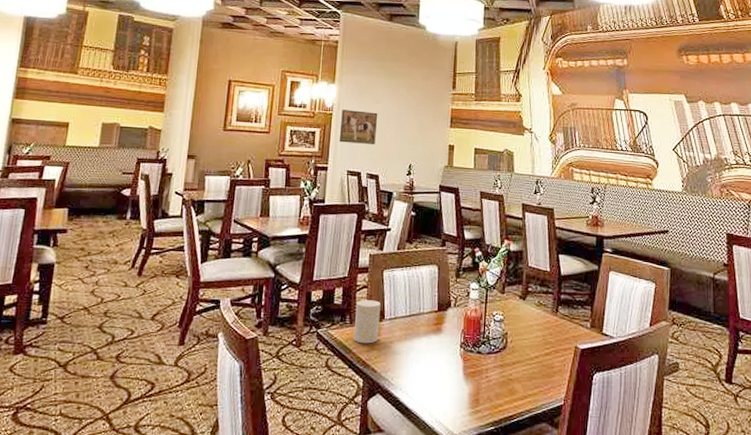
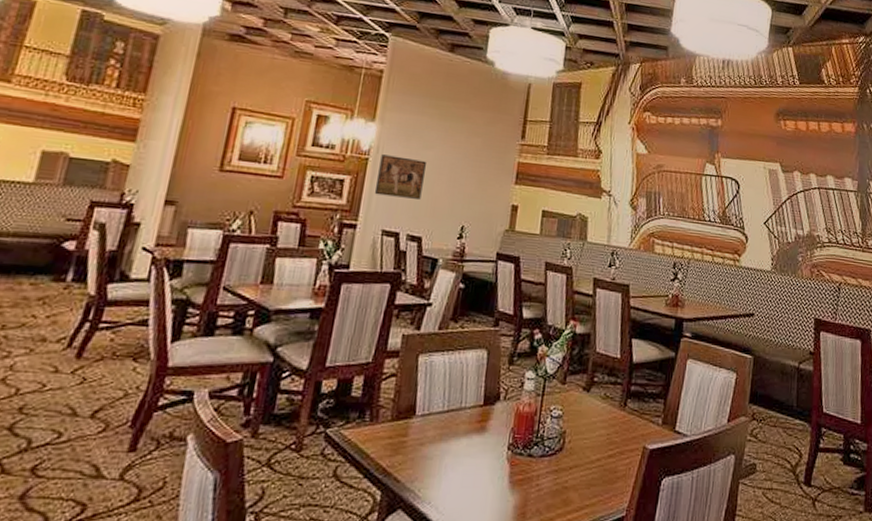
cup: present [353,300,381,344] -> none [372,391,412,447]

